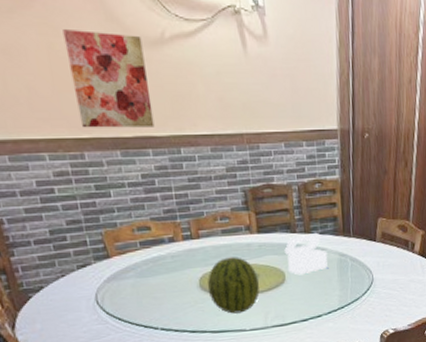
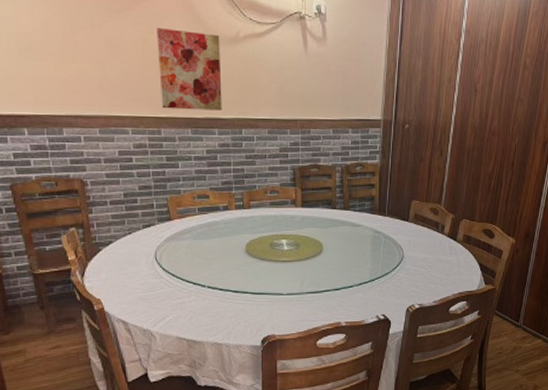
fruit: present [207,257,260,314] -> none [252,227,298,278]
box: present [284,232,328,275] -> none [324,209,363,248]

